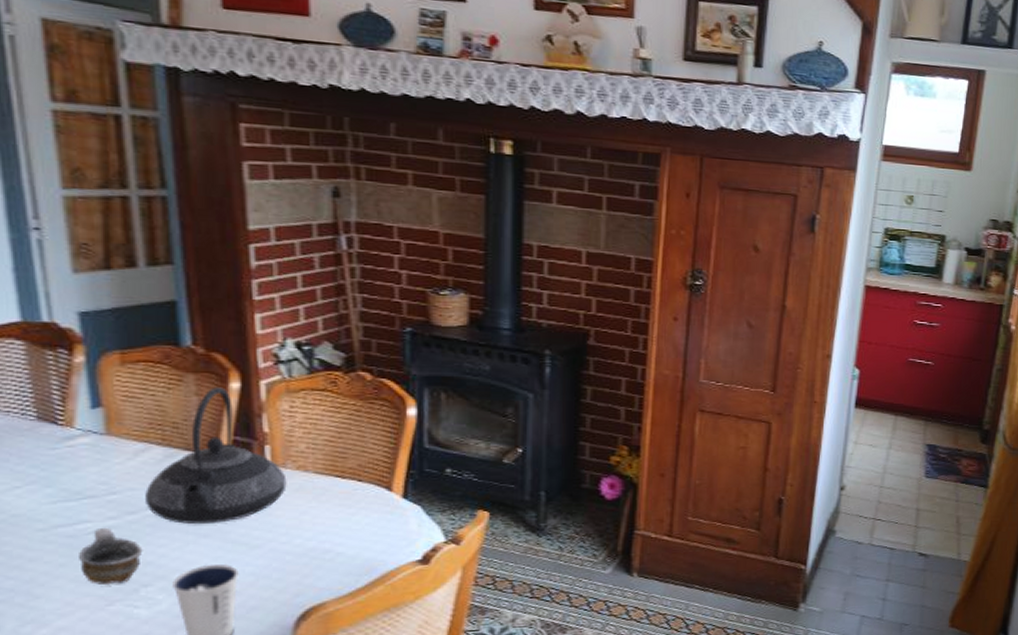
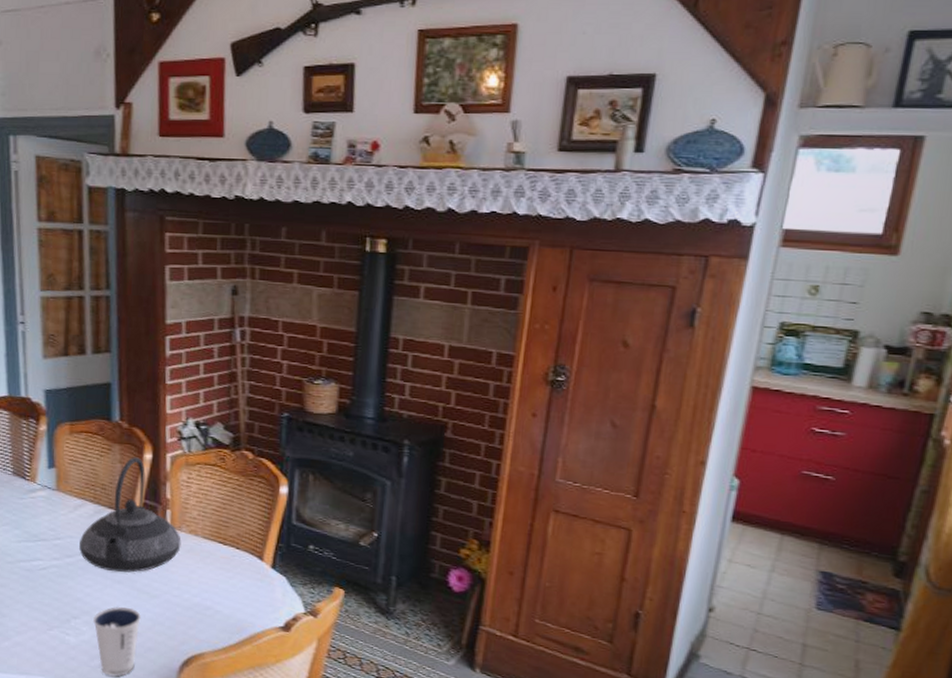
cup: present [79,527,143,584] -> none [32,565,75,614]

